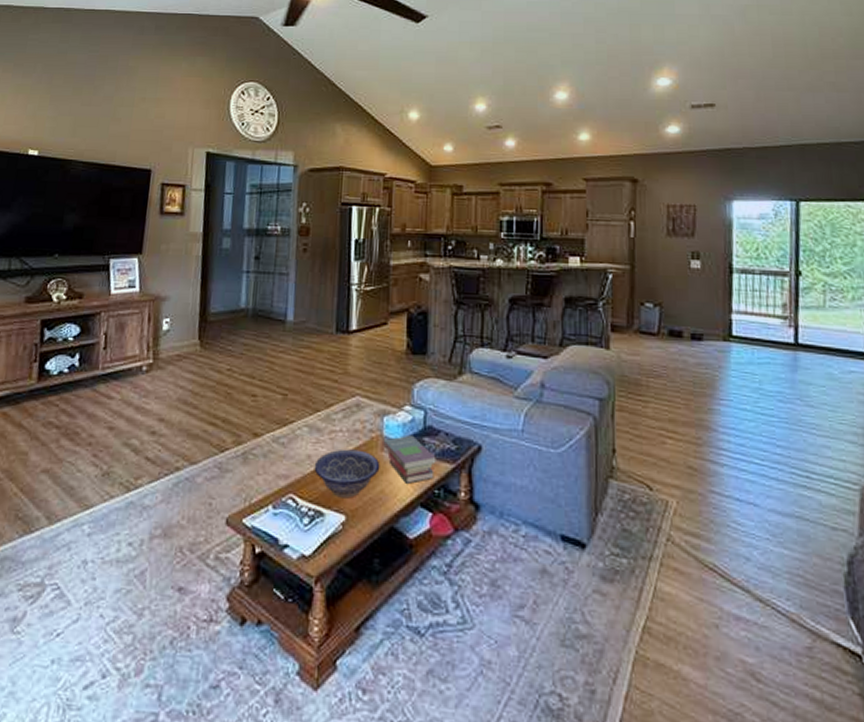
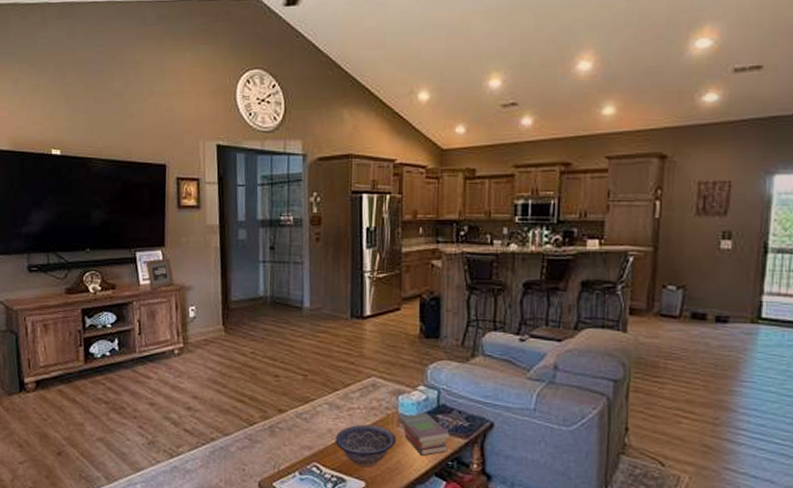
picture frame: none [119,266,149,300] -> present [145,258,174,290]

